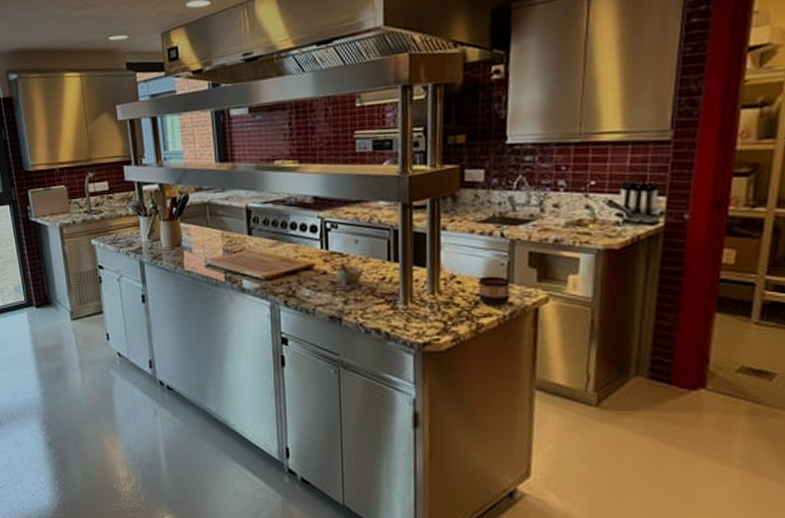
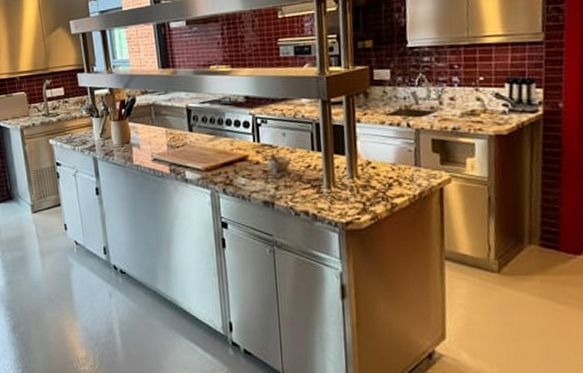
cup: present [479,276,511,305] -> none [391,161,419,187]

